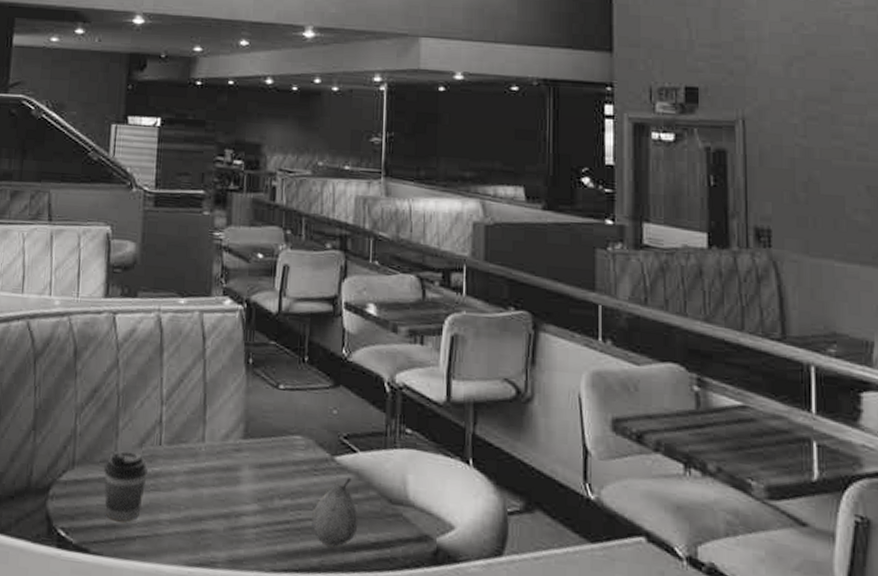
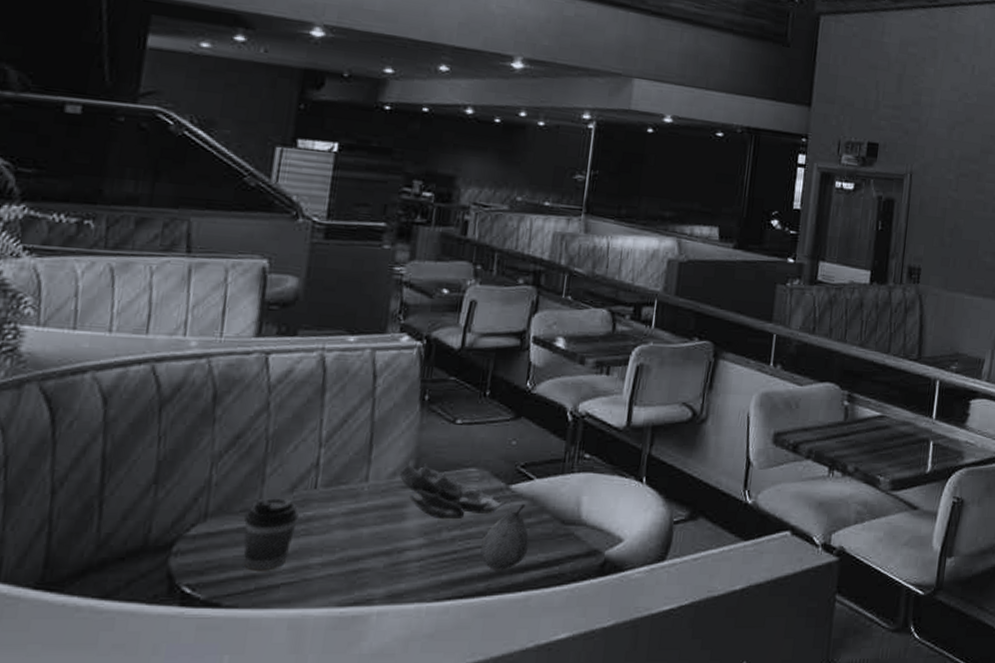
decorative bowl: none [231,423,334,488] -> present [399,460,508,520]

